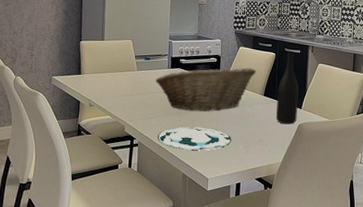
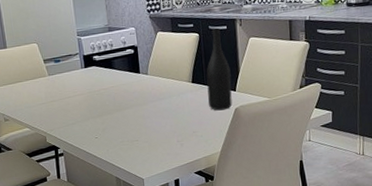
fruit basket: present [156,67,256,111] -> none [70,54,180,111]
plate: present [157,126,232,150] -> none [82,126,163,153]

